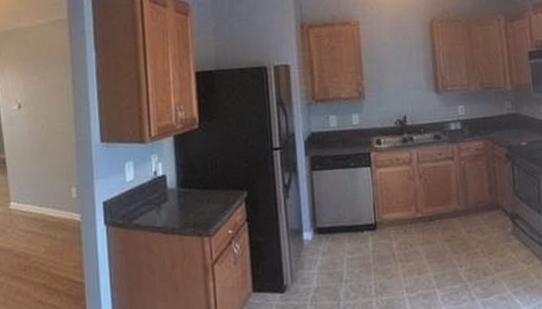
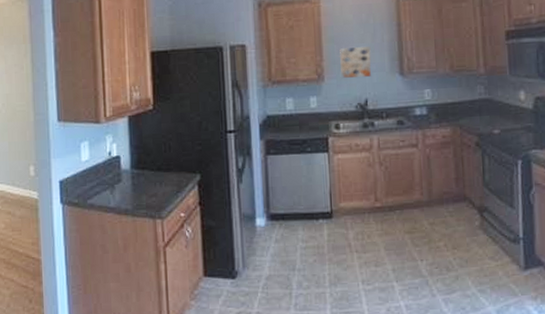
wall art: none [378,66,409,96] -> present [339,47,371,78]

